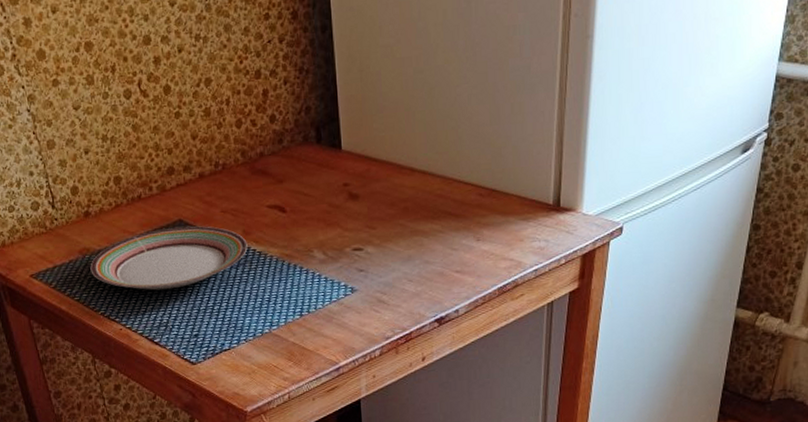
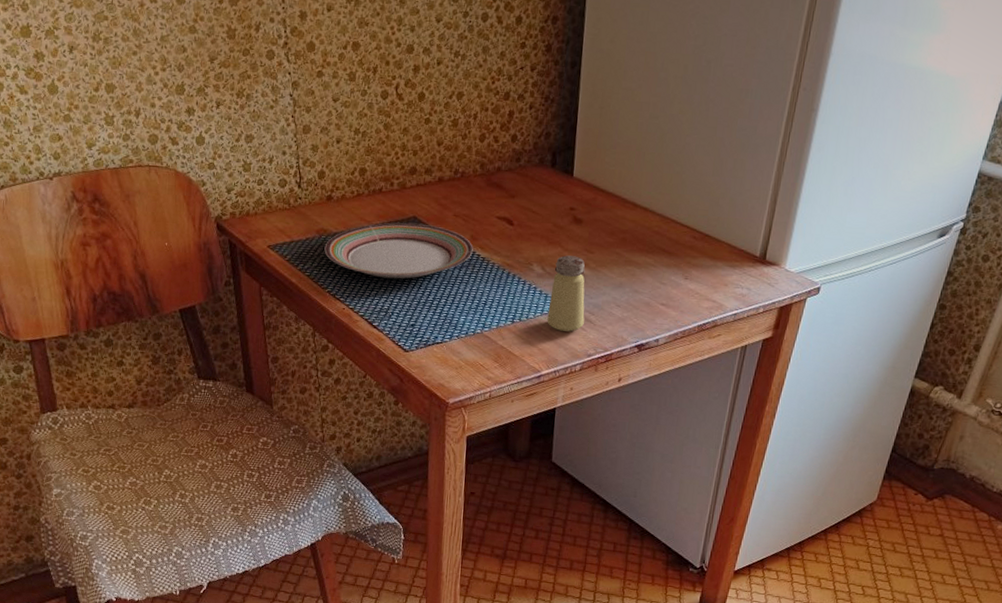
saltshaker: none [336,234,377,317] -> present [547,255,585,332]

